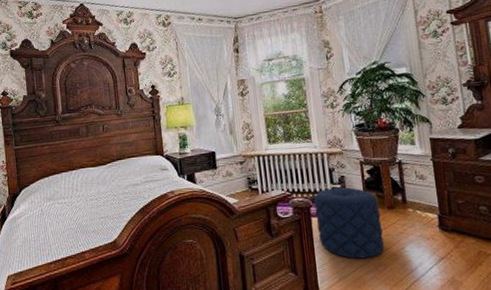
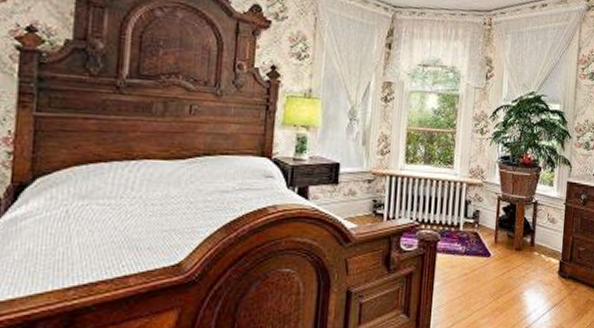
pouf: present [314,187,384,259] -> none [440,222,508,302]

